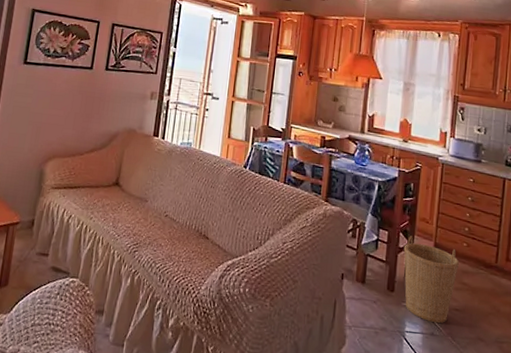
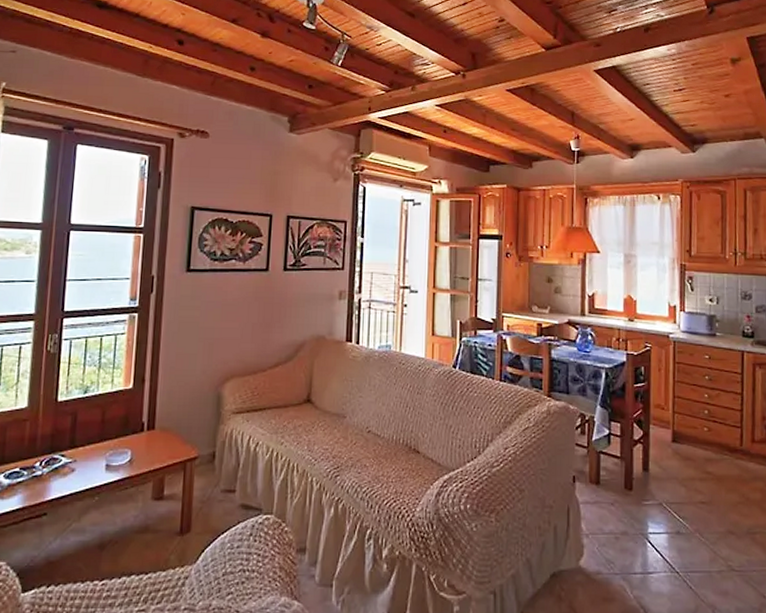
basket: present [403,236,460,324] -> none [639,426,702,520]

